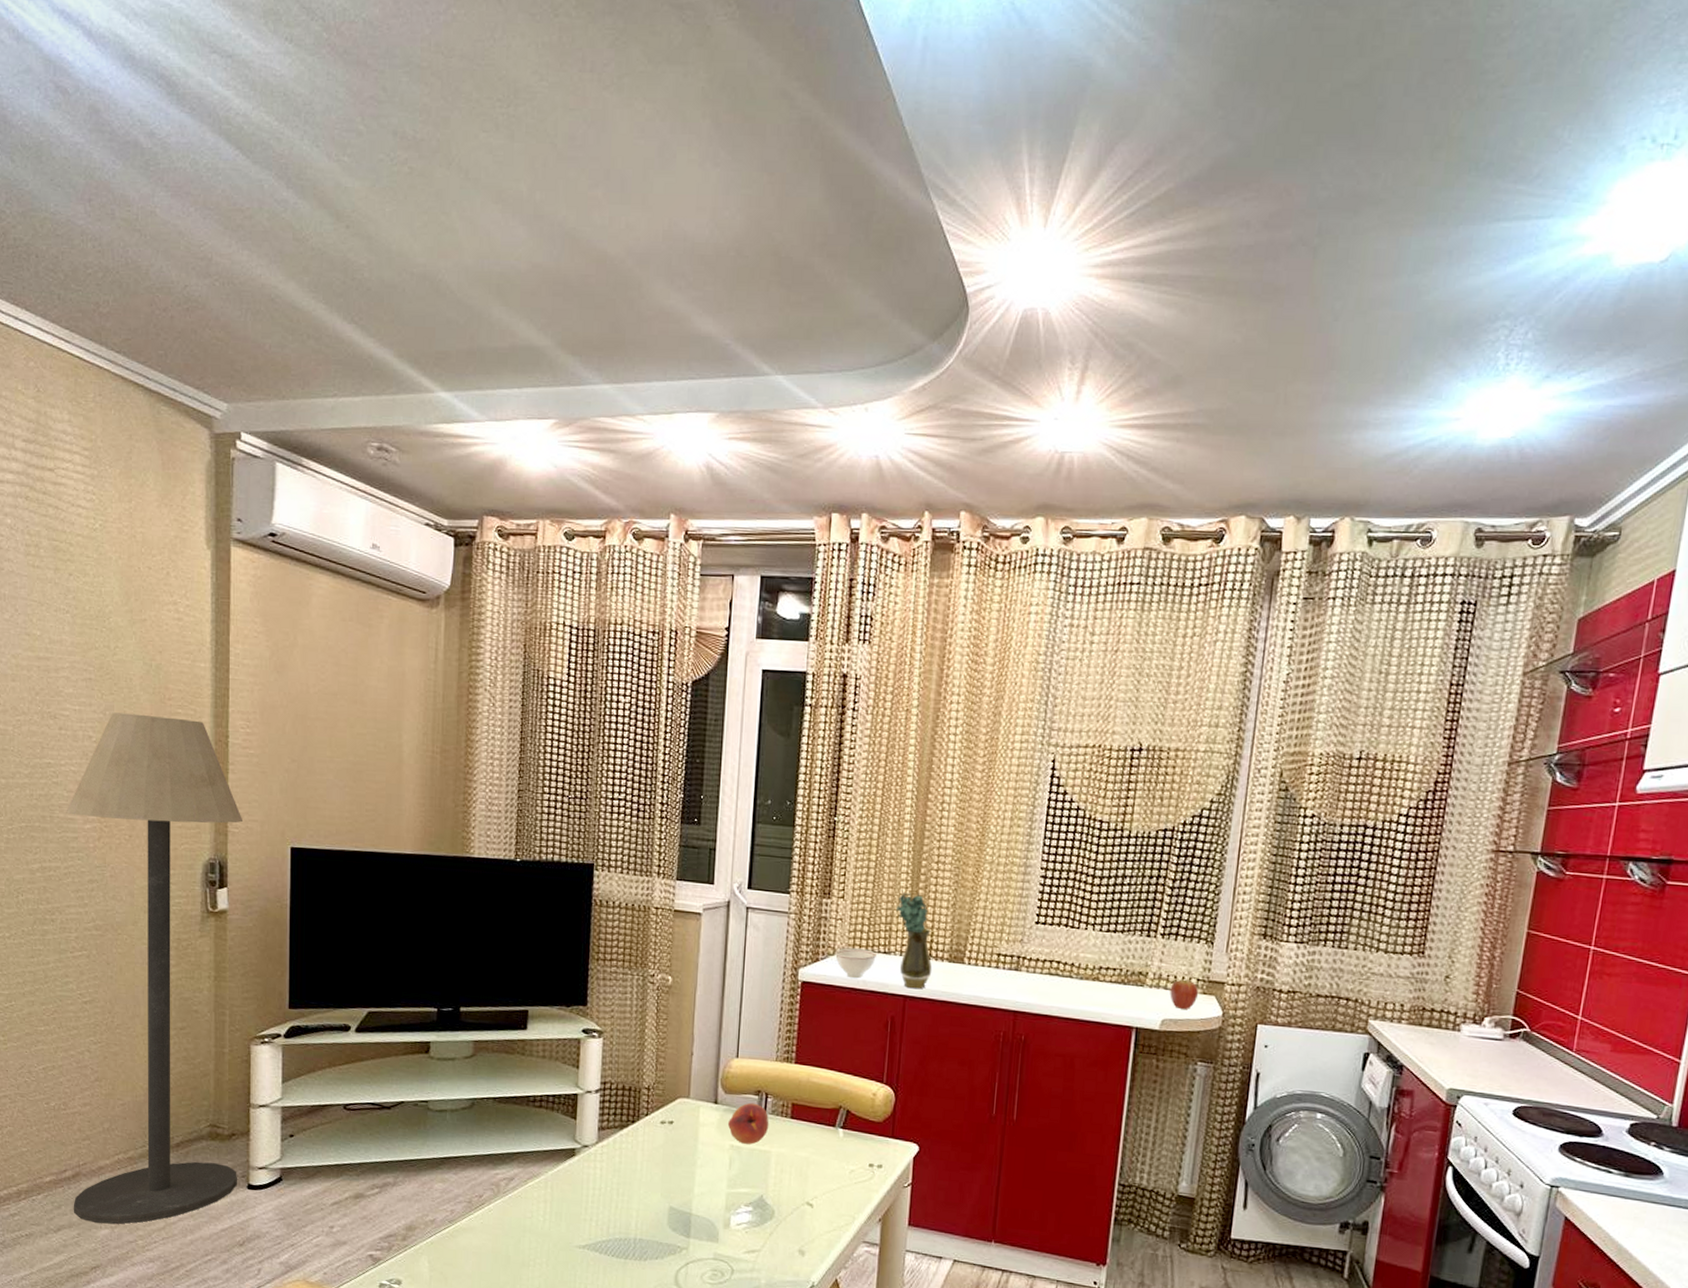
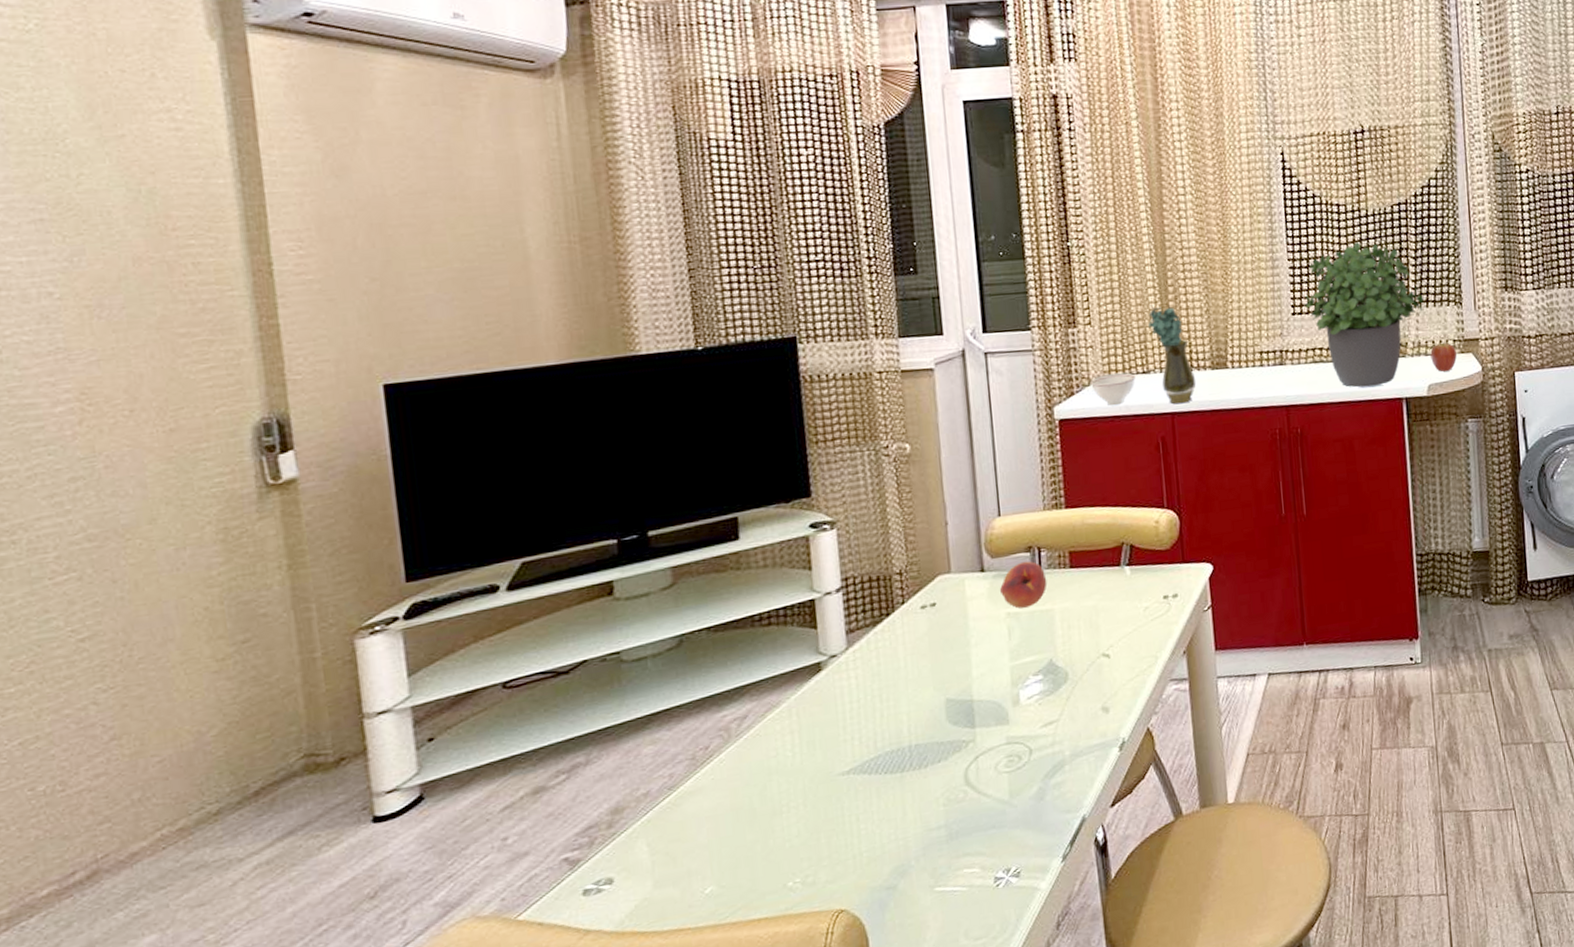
floor lamp: present [66,712,244,1224] -> none [20,250,356,933]
potted plant: none [1049,862,1173,1011] -> present [1304,242,1424,389]

